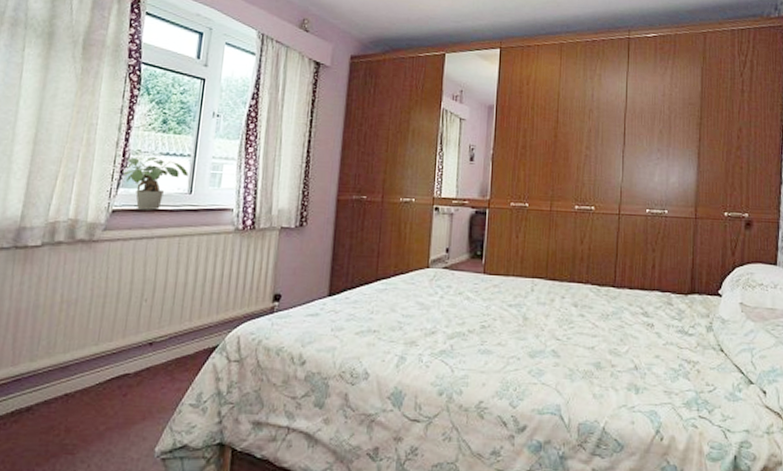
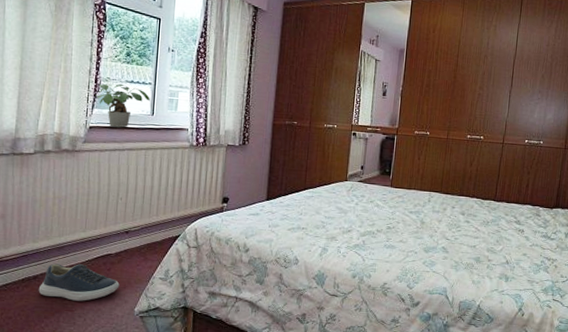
shoe: none [30,388,138,440] -> present [38,263,120,301]

